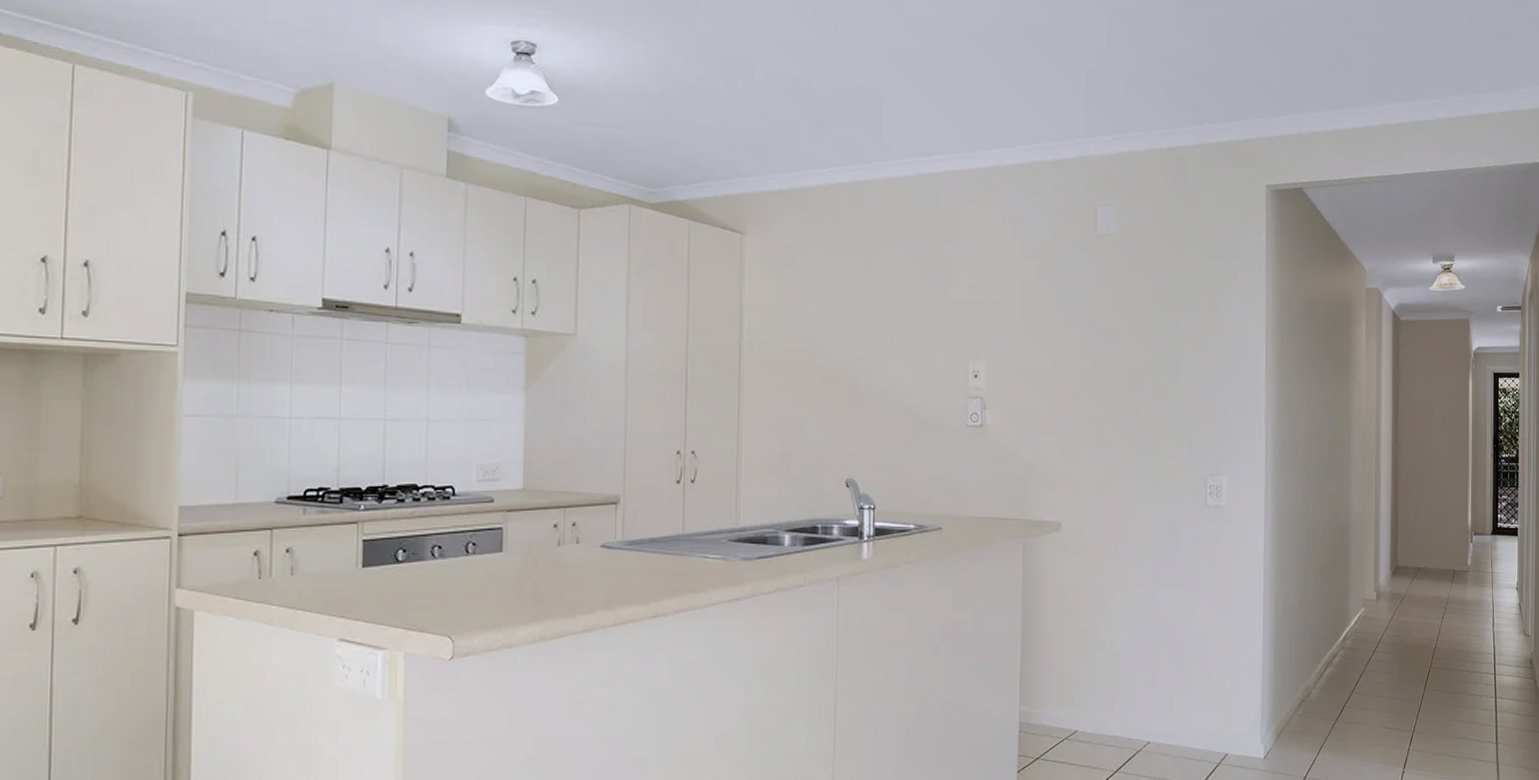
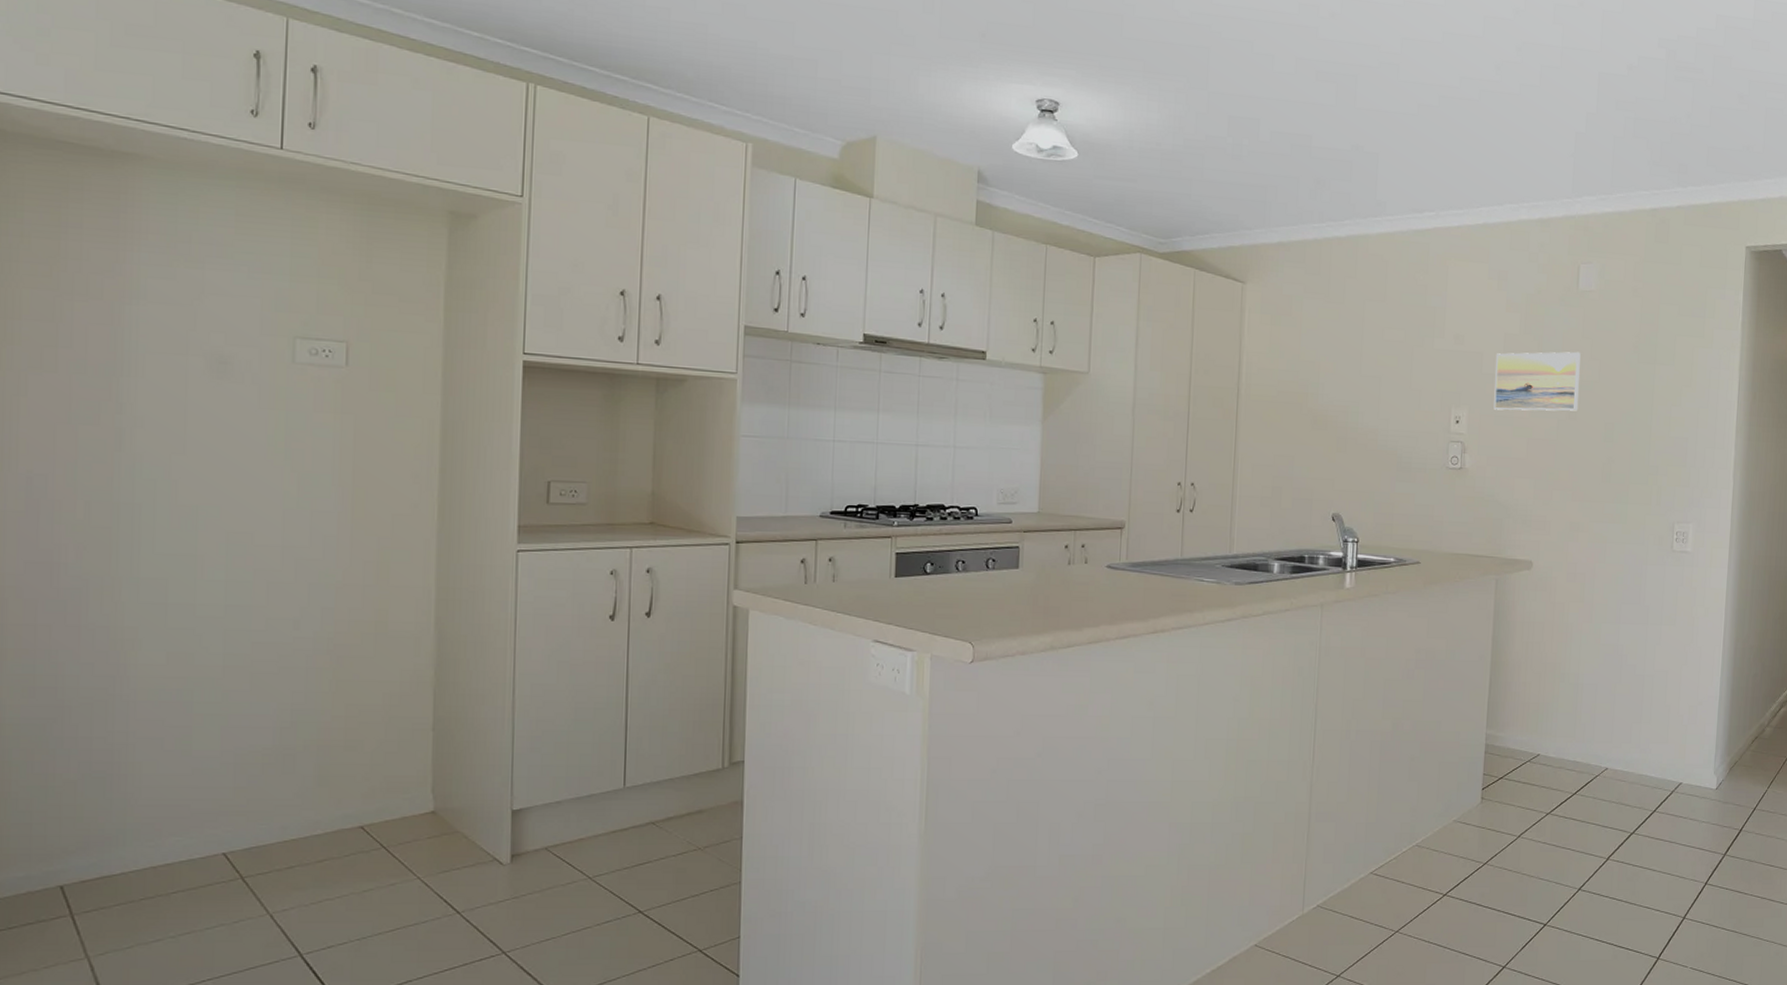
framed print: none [1013,298,1102,363] -> present [1493,351,1581,411]

